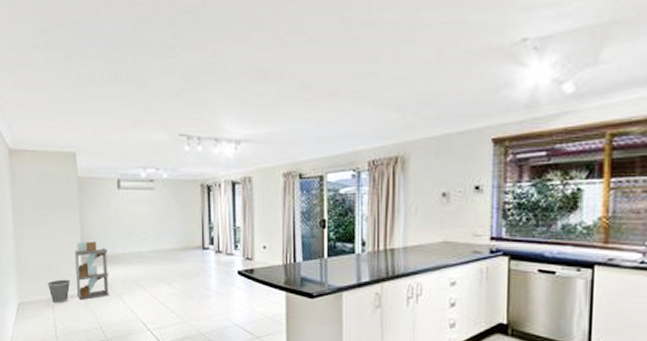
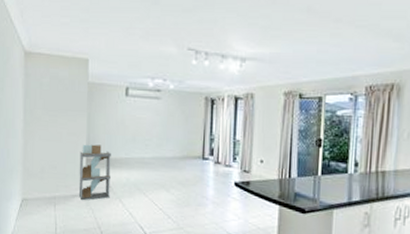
wastebasket: present [48,279,71,304] -> none [52,178,74,203]

